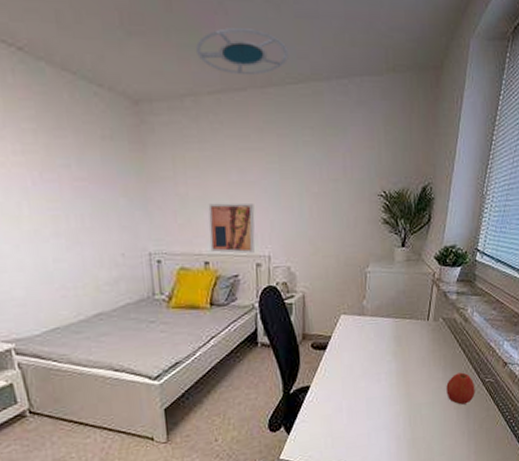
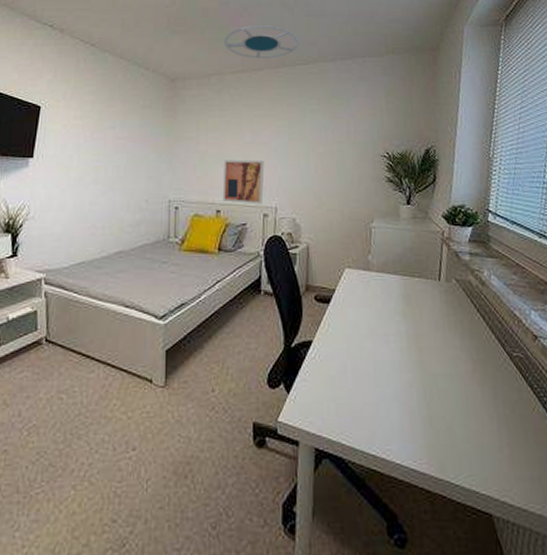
apple: present [446,372,475,405] -> none [465,342,502,381]

